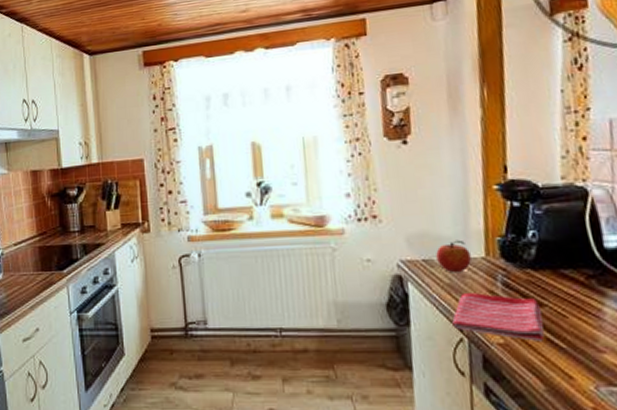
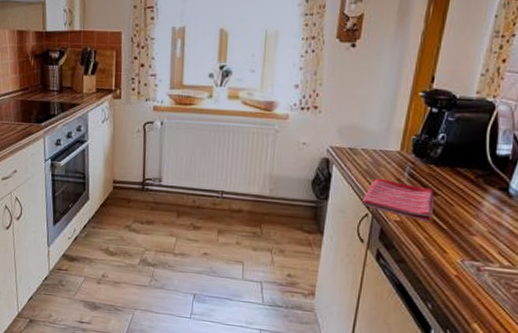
fruit: present [436,240,471,272] -> none [360,134,389,161]

